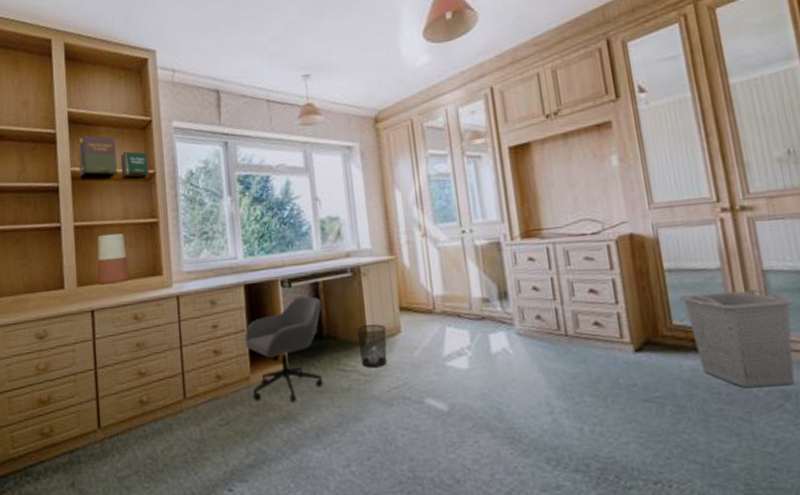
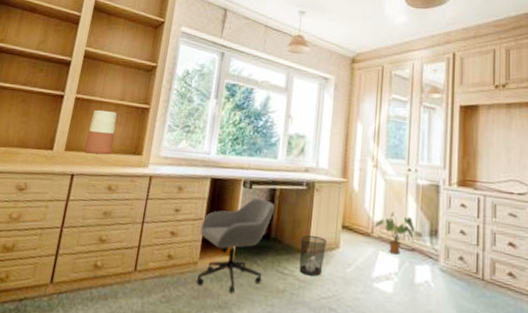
books: present [78,135,117,181] -> none [91,23,130,64]
books: present [120,151,150,181] -> none [127,43,154,70]
house plant: none [434,281,482,327] -> present [373,212,416,255]

